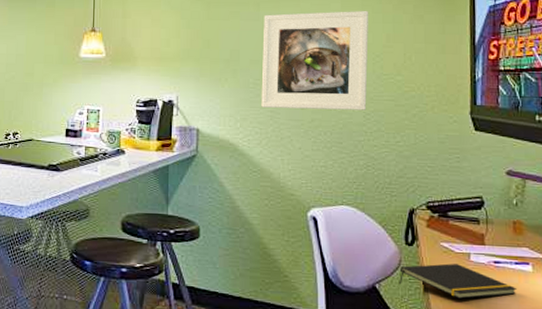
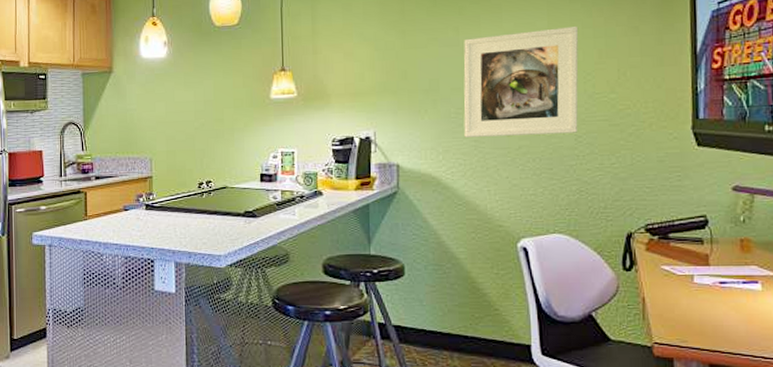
notepad: present [399,263,518,299] -> none [617,287,746,322]

